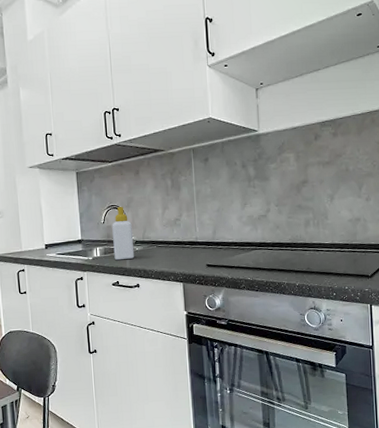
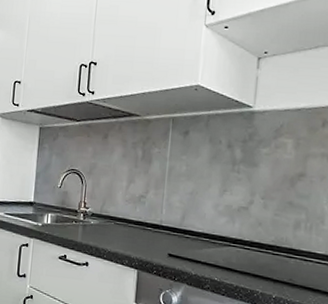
soap bottle: present [112,207,135,261] -> none [65,172,91,233]

